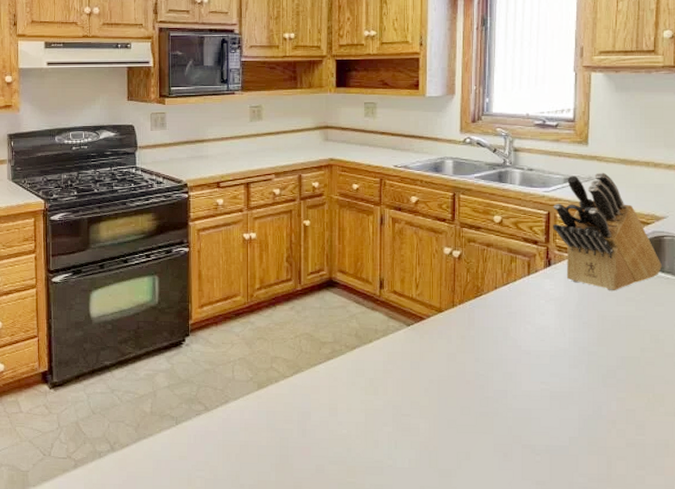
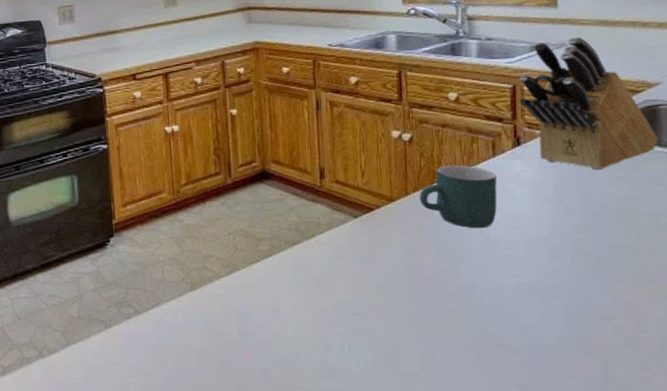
mug: none [464,281,530,340] -> present [419,165,498,229]

